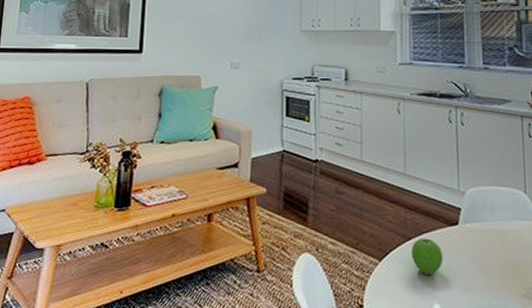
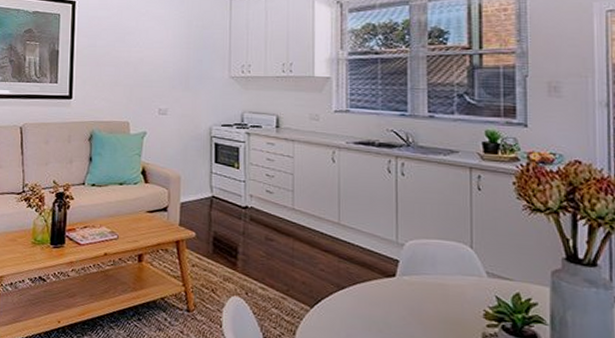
fruit: present [411,238,444,275] -> none [344,288,379,324]

